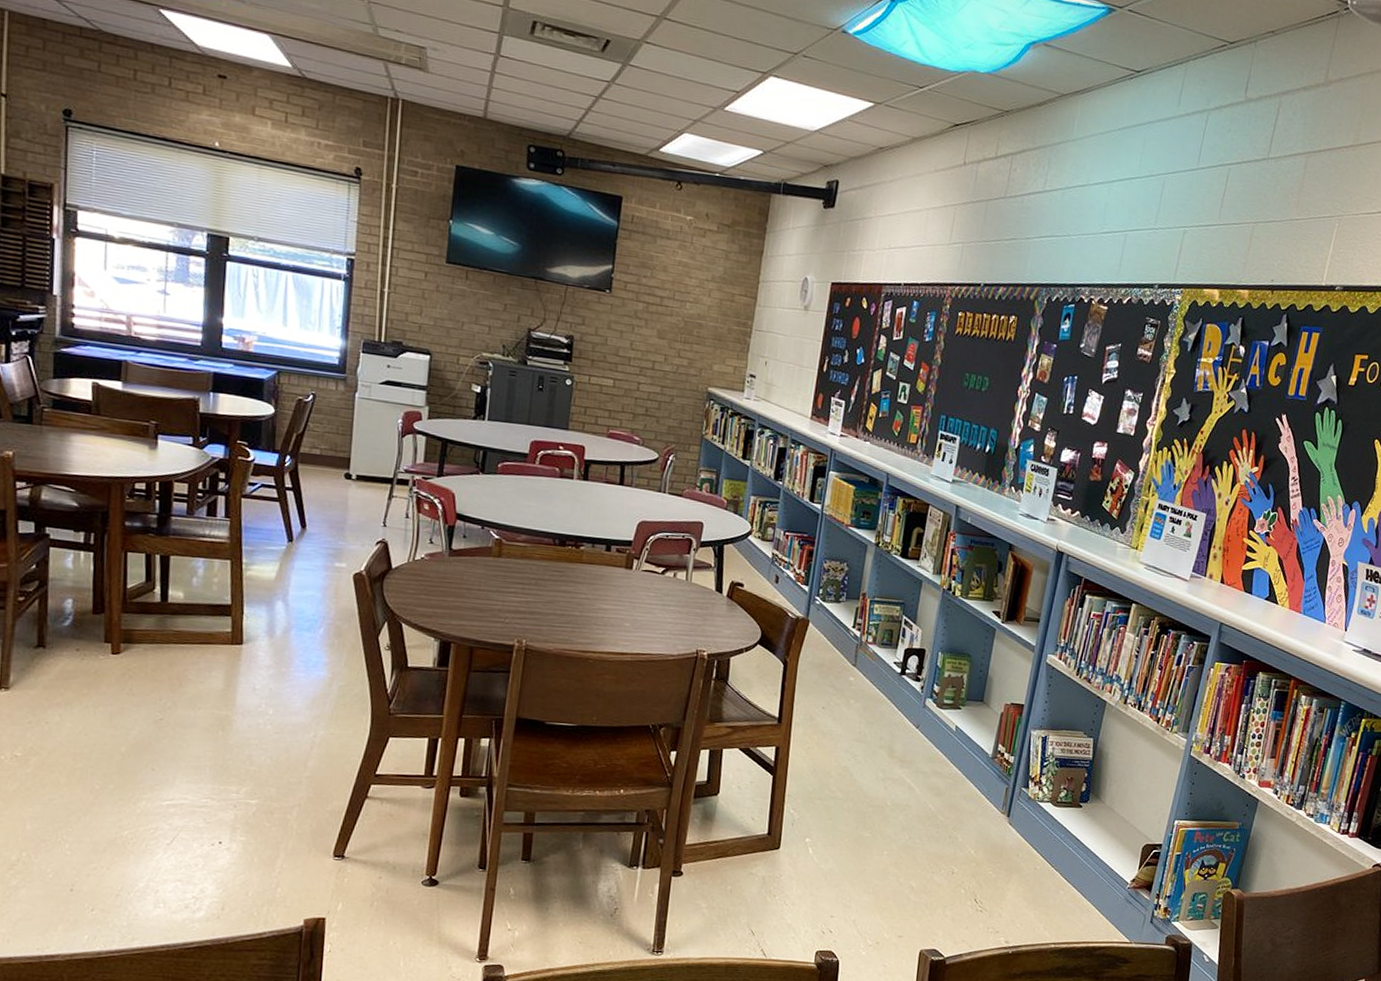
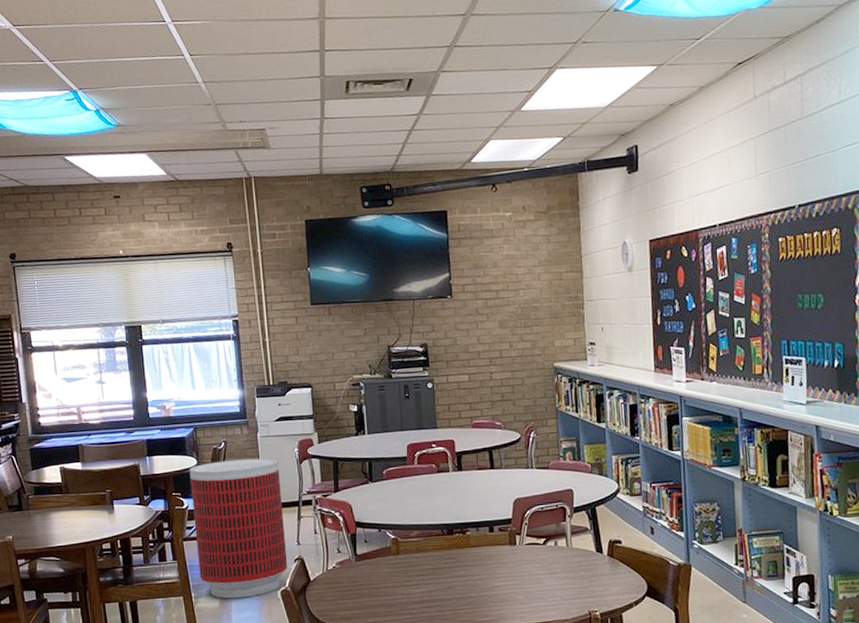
trash can: none [256,414,376,575] -> present [190,458,288,599]

